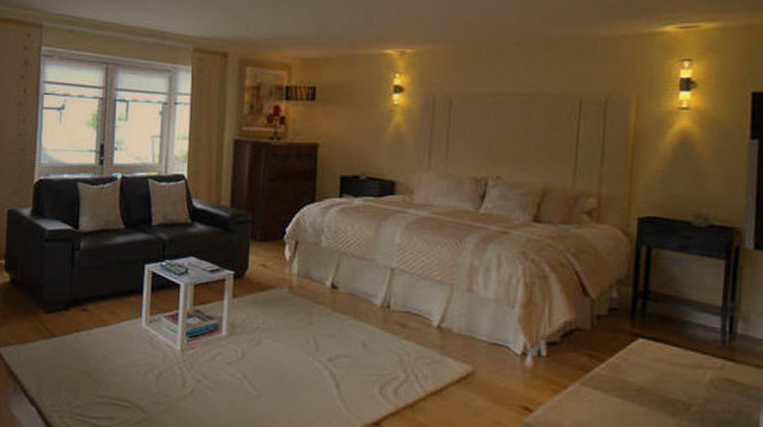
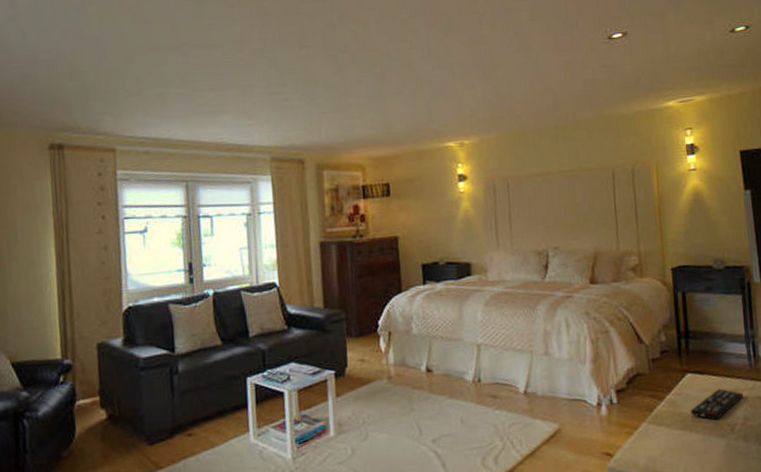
remote control: none [635,361,709,396] -> present [690,388,744,421]

